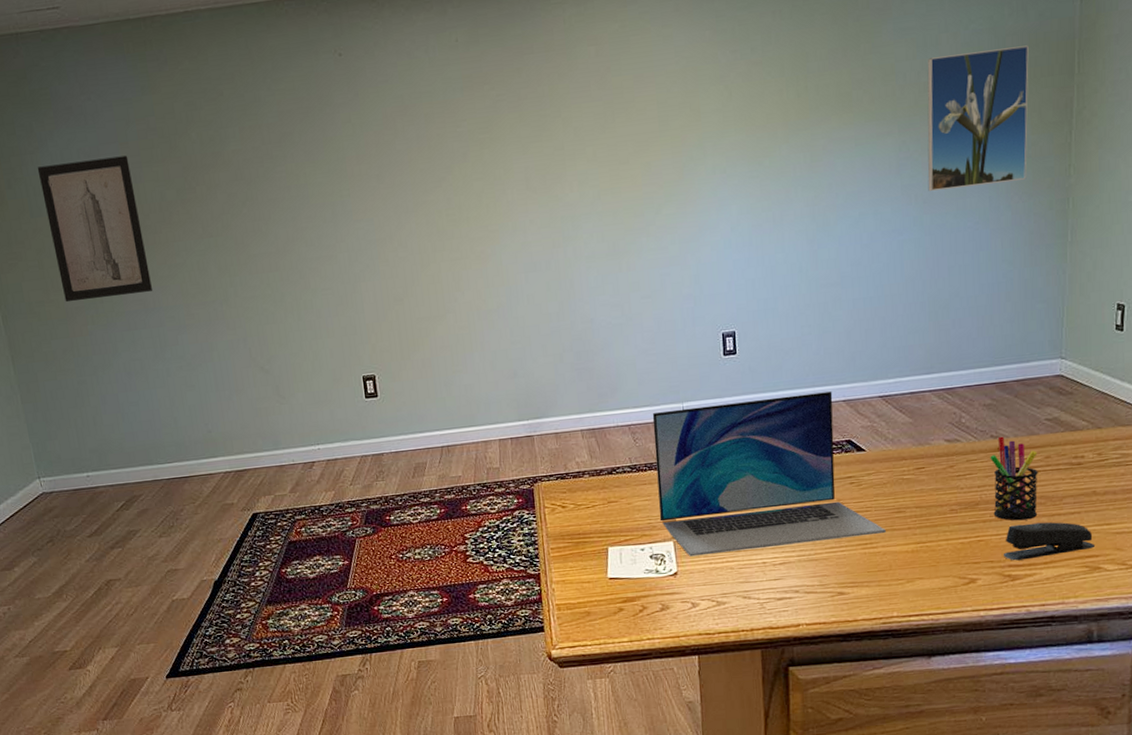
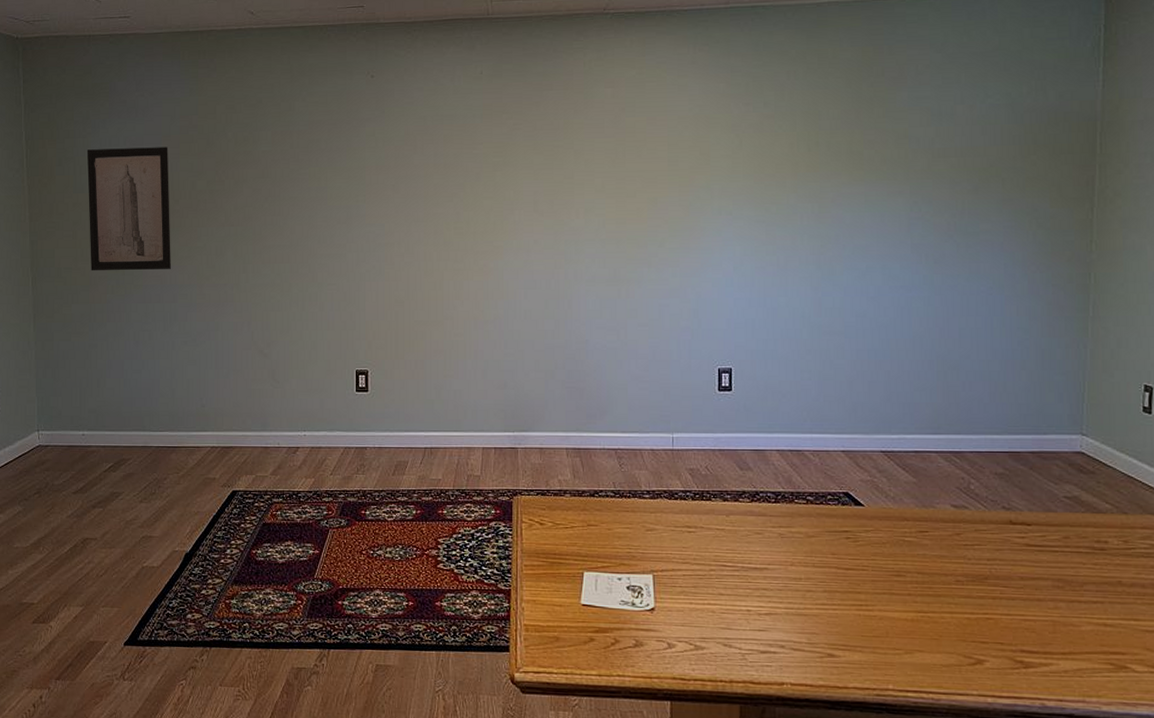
laptop: present [652,391,886,557] -> none [640,439,883,597]
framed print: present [927,45,1029,191] -> none [939,123,1048,252]
pen holder: present [990,436,1038,521] -> none [1001,509,1055,603]
stapler: present [1004,522,1096,561] -> none [1016,606,1122,647]

